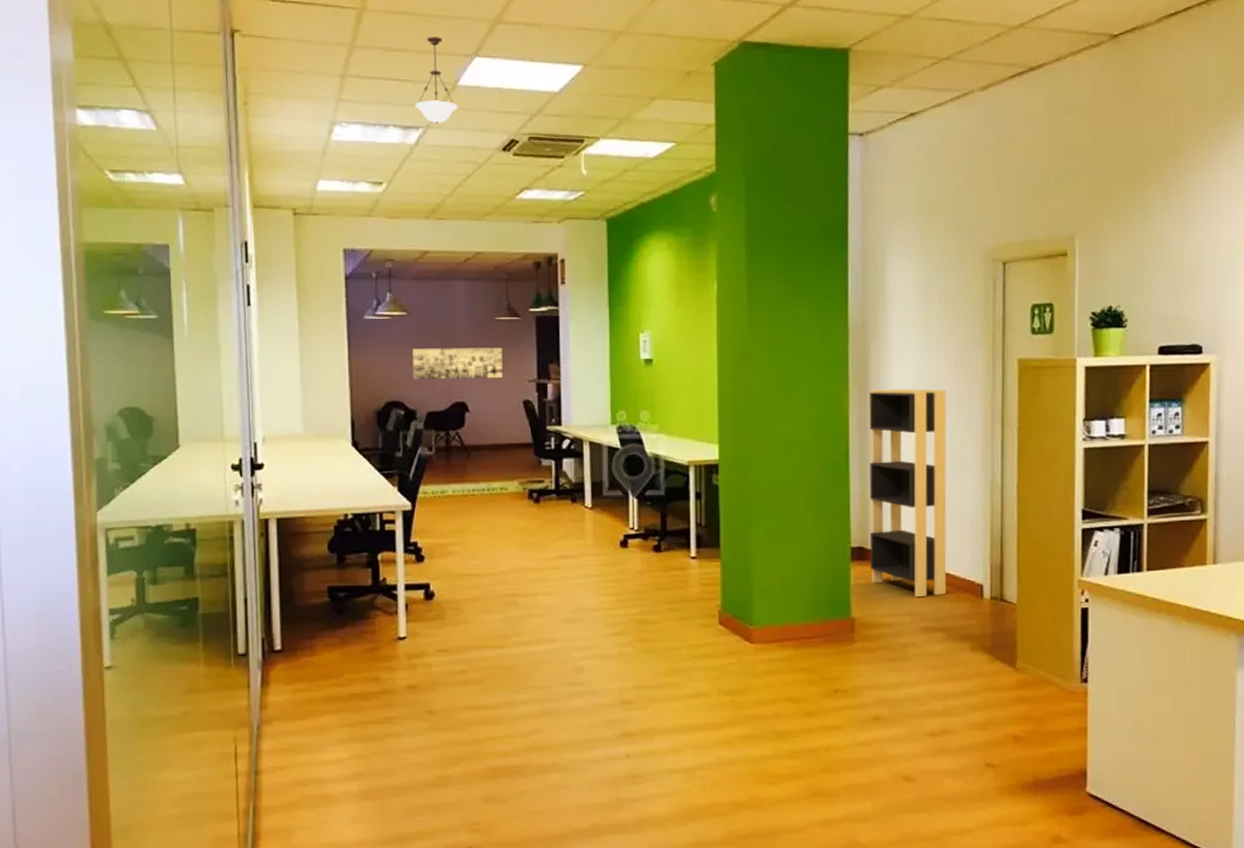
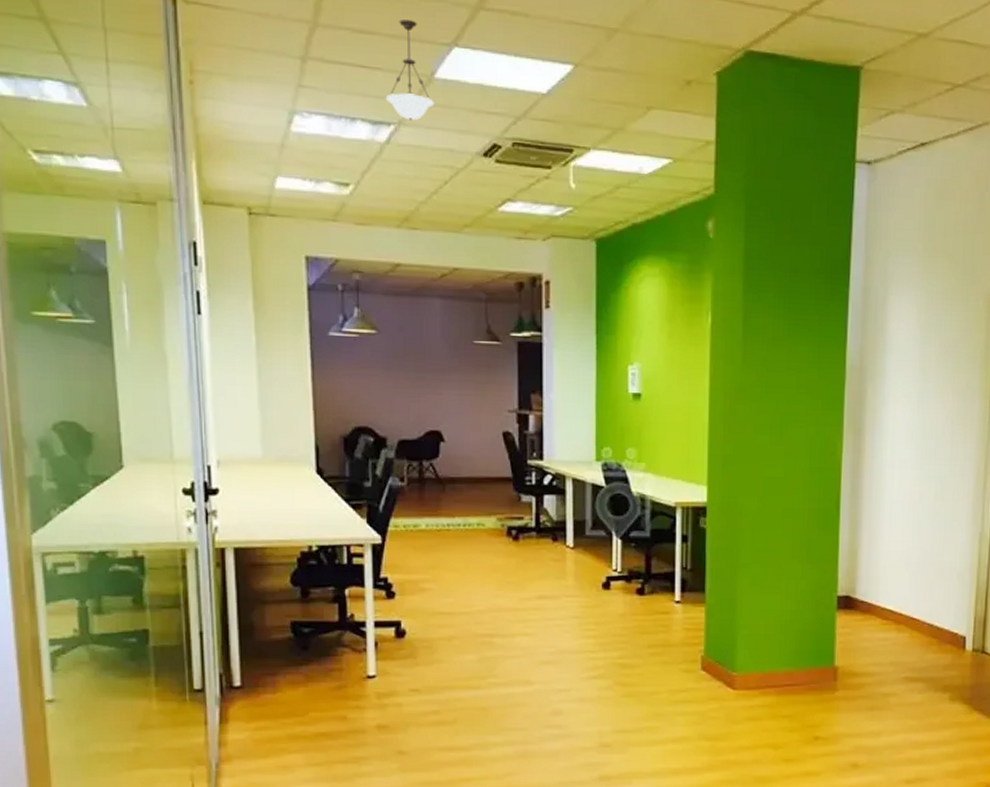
wall art: present [413,348,502,380] -> none [383,370,481,407]
shelving unit: present [869,389,947,598] -> none [856,435,941,648]

